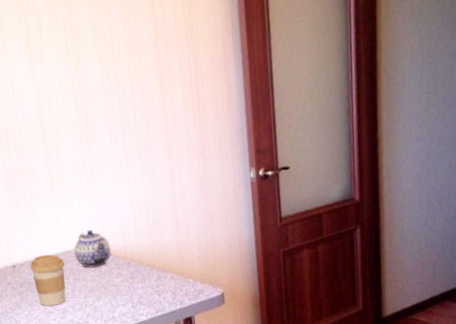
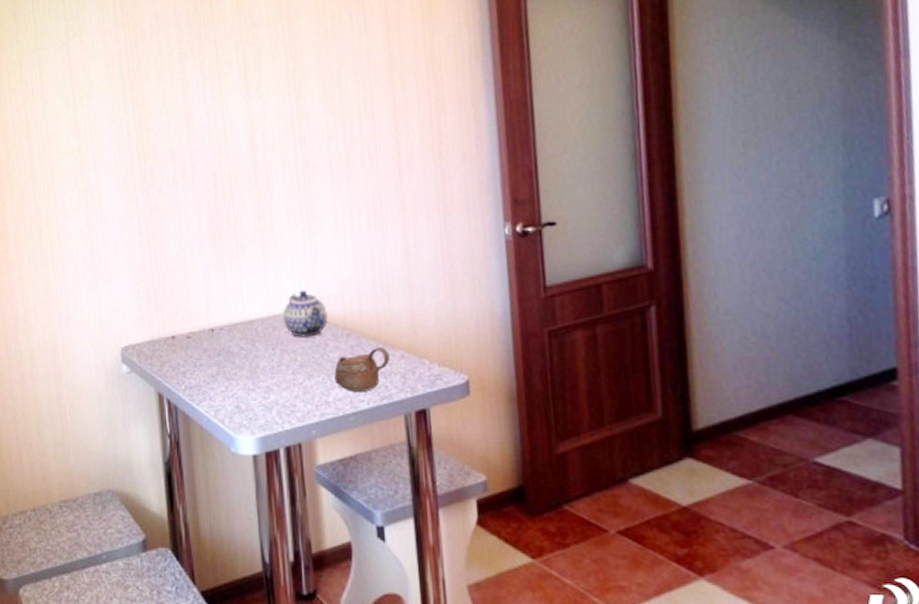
coffee cup: present [29,254,66,306] -> none [230,318,271,381]
cup: none [118,271,162,308] -> present [334,347,390,392]

